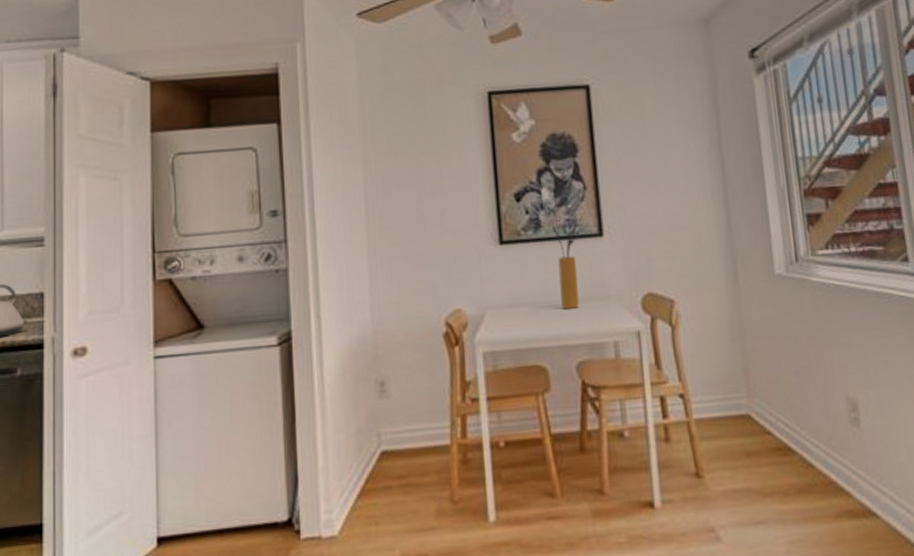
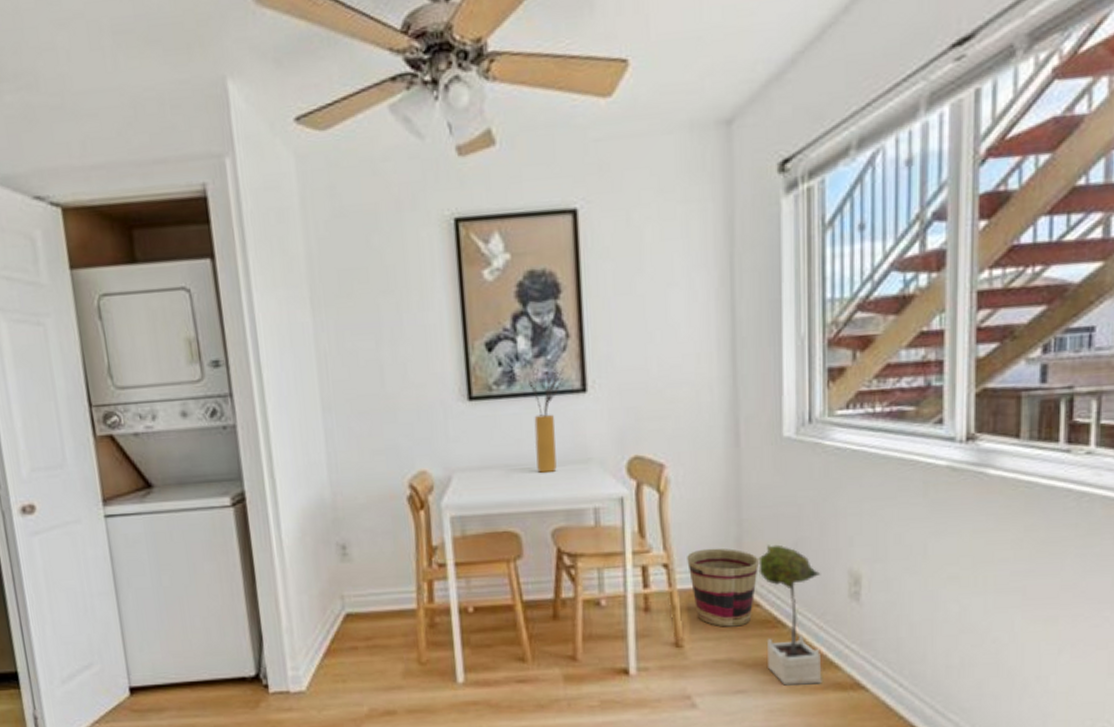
basket: none [700,377,766,456] -> present [687,548,760,627]
potted tree: none [764,373,836,515] -> present [758,544,822,686]

